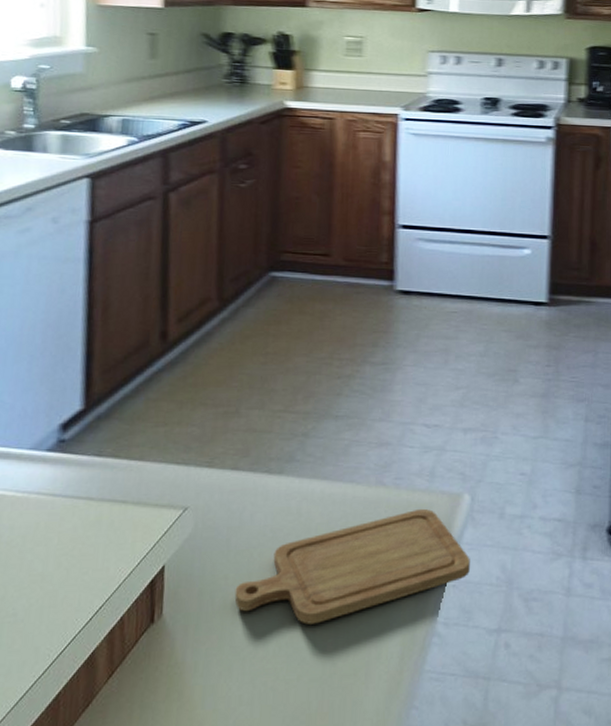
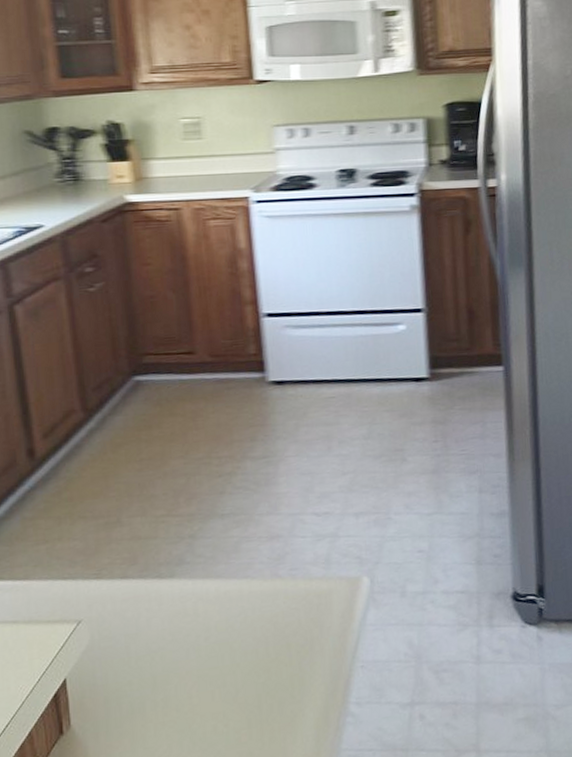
chopping board: present [234,508,470,625] -> none [141,595,377,719]

